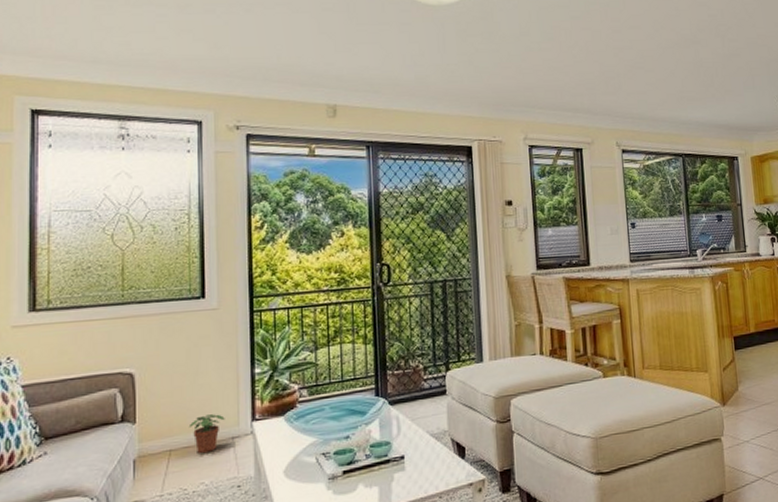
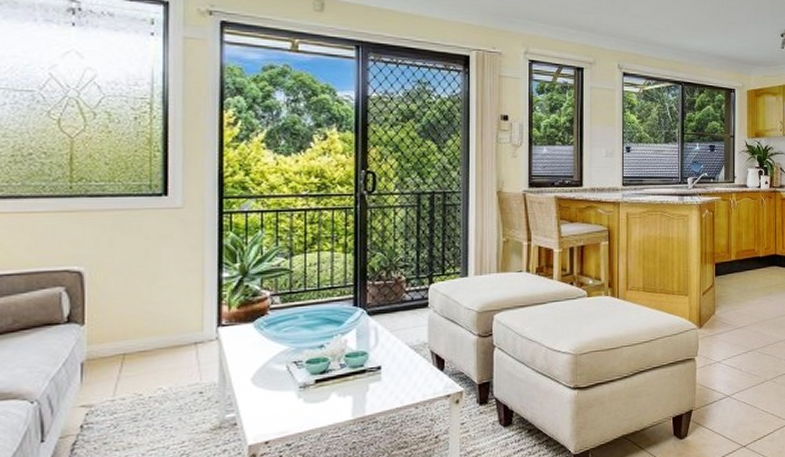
potted plant: present [188,414,225,454] -> none [145,318,187,359]

